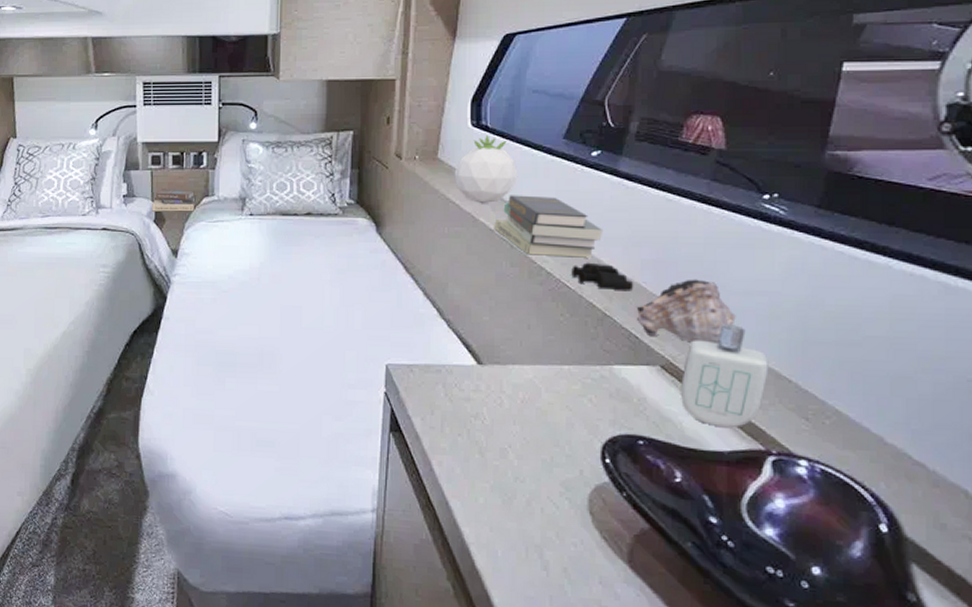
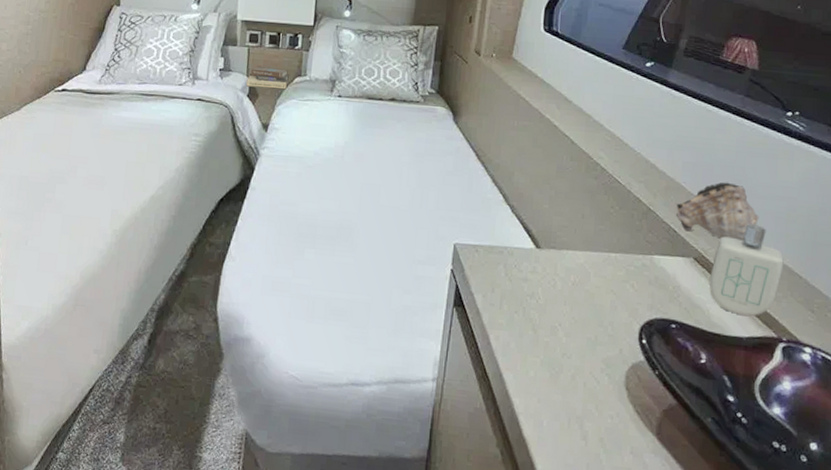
succulent plant: present [454,134,518,203] -> none [526,39,582,102]
books: present [494,195,604,258] -> none [558,96,652,158]
binoculars: present [571,262,634,292] -> none [622,161,676,190]

